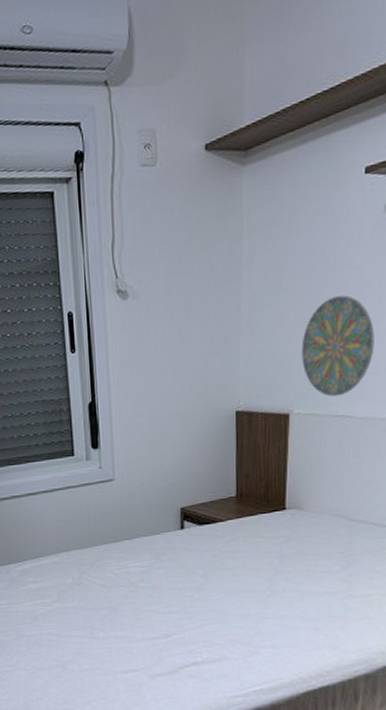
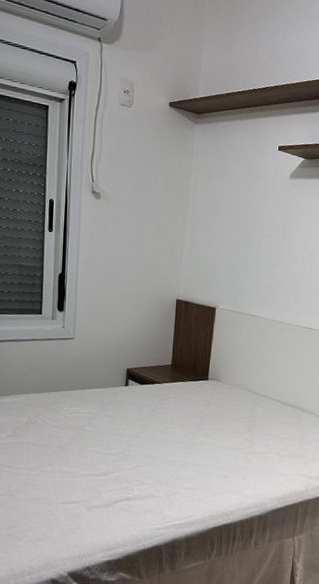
decorative plate: present [301,295,375,397] -> none [227,229,279,301]

